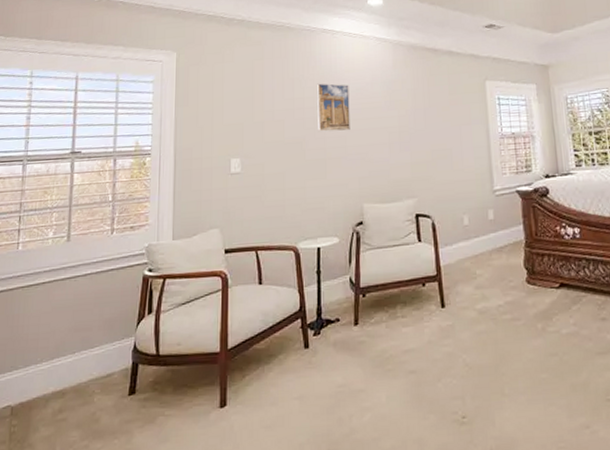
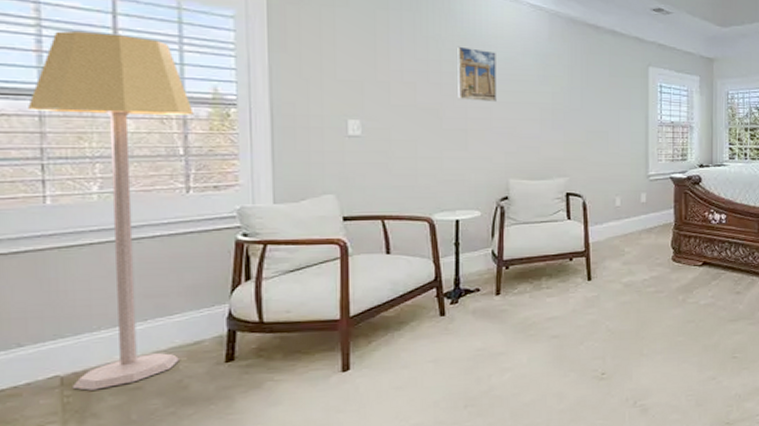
lamp: none [15,106,121,421] -> present [26,30,194,391]

